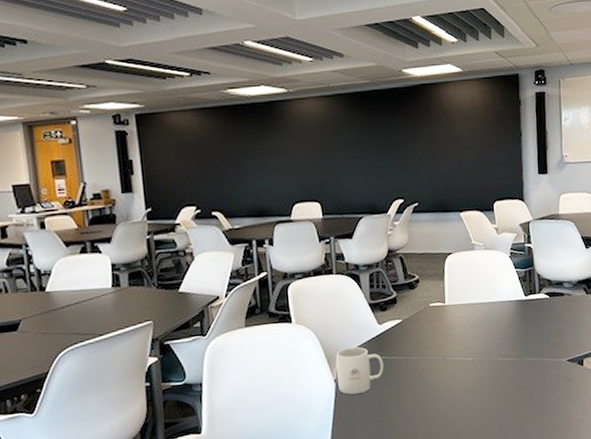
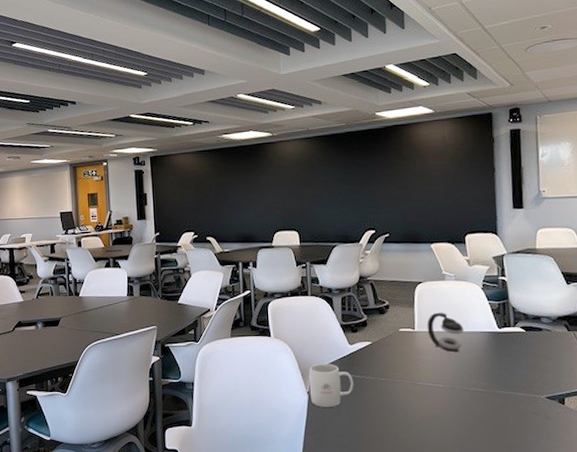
headphones: none [457,283,493,324] -> present [427,312,464,352]

